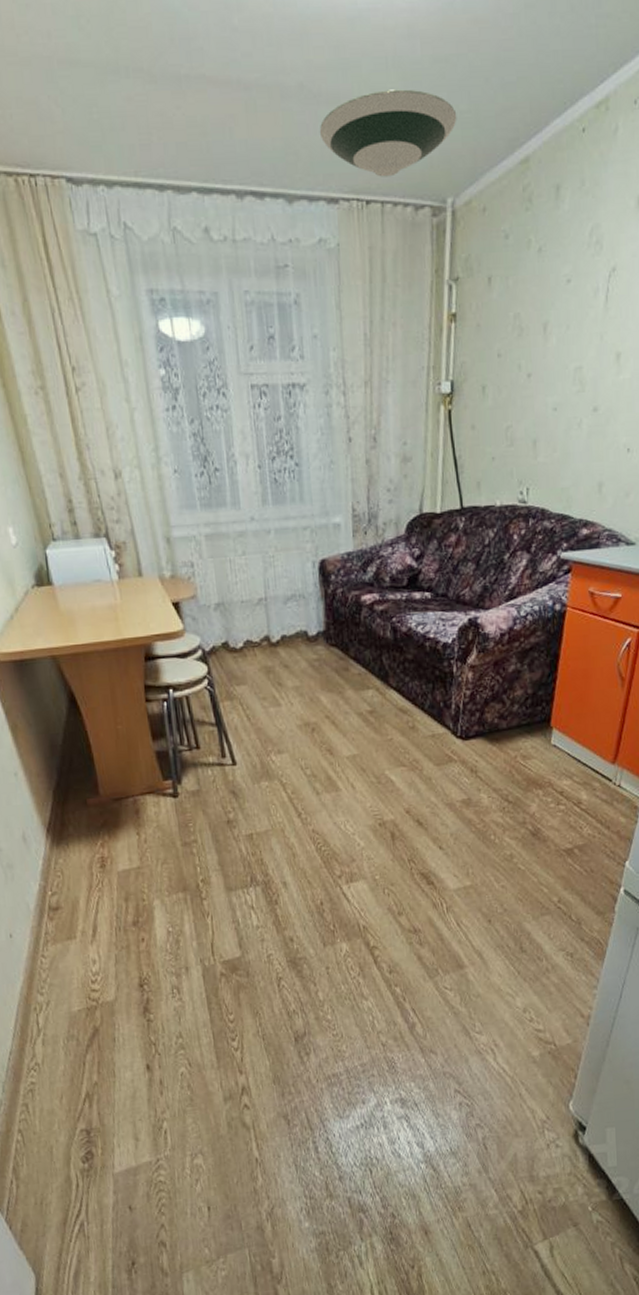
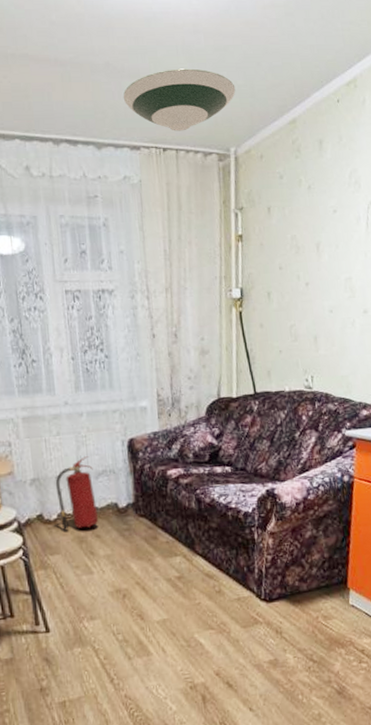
fire extinguisher: none [241,579,288,659] -> present [55,456,99,530]

